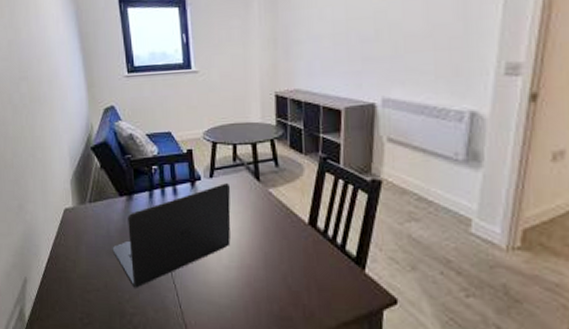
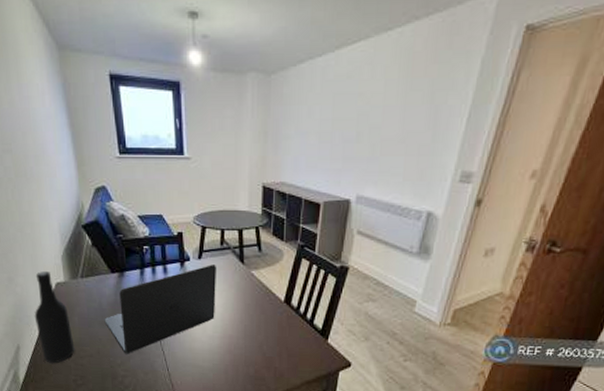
bottle: none [42,197,82,299] -> present [34,271,75,364]

